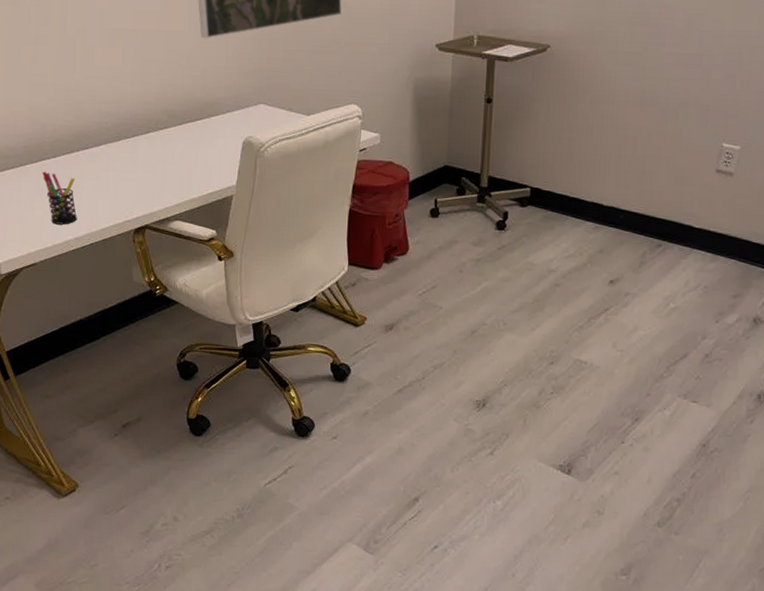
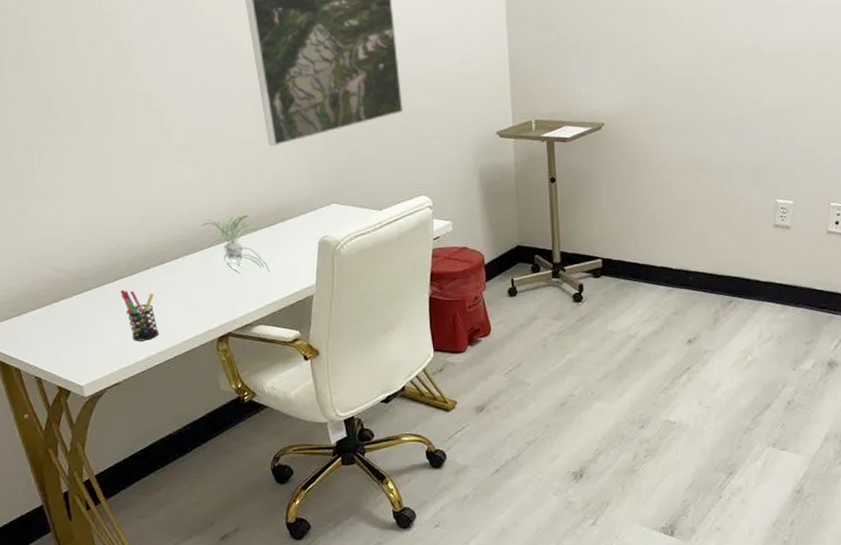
plant: none [126,103,192,167] -> present [200,211,270,274]

